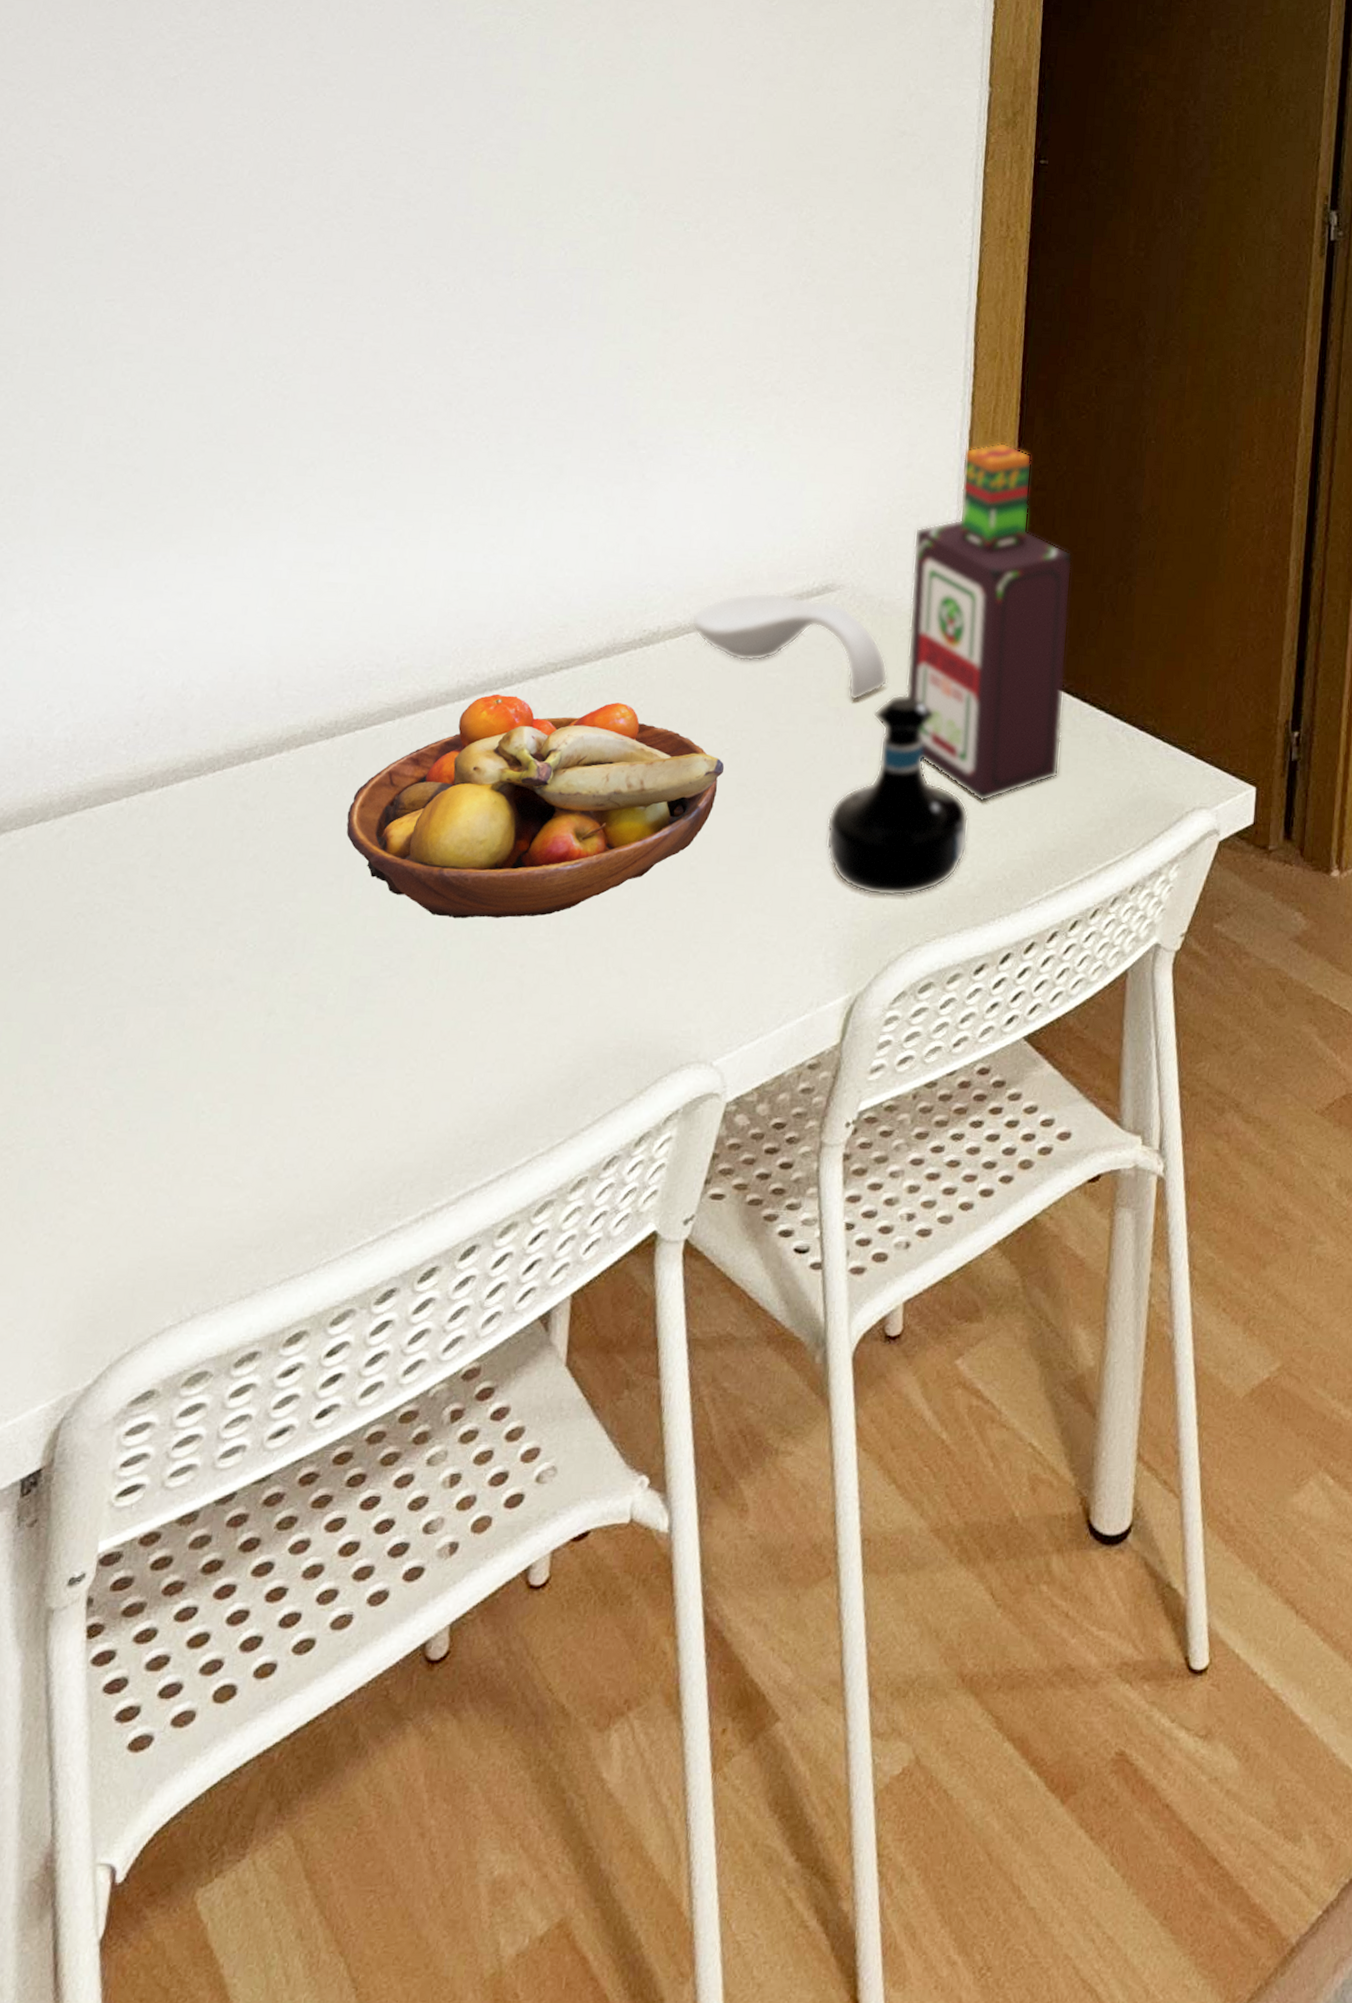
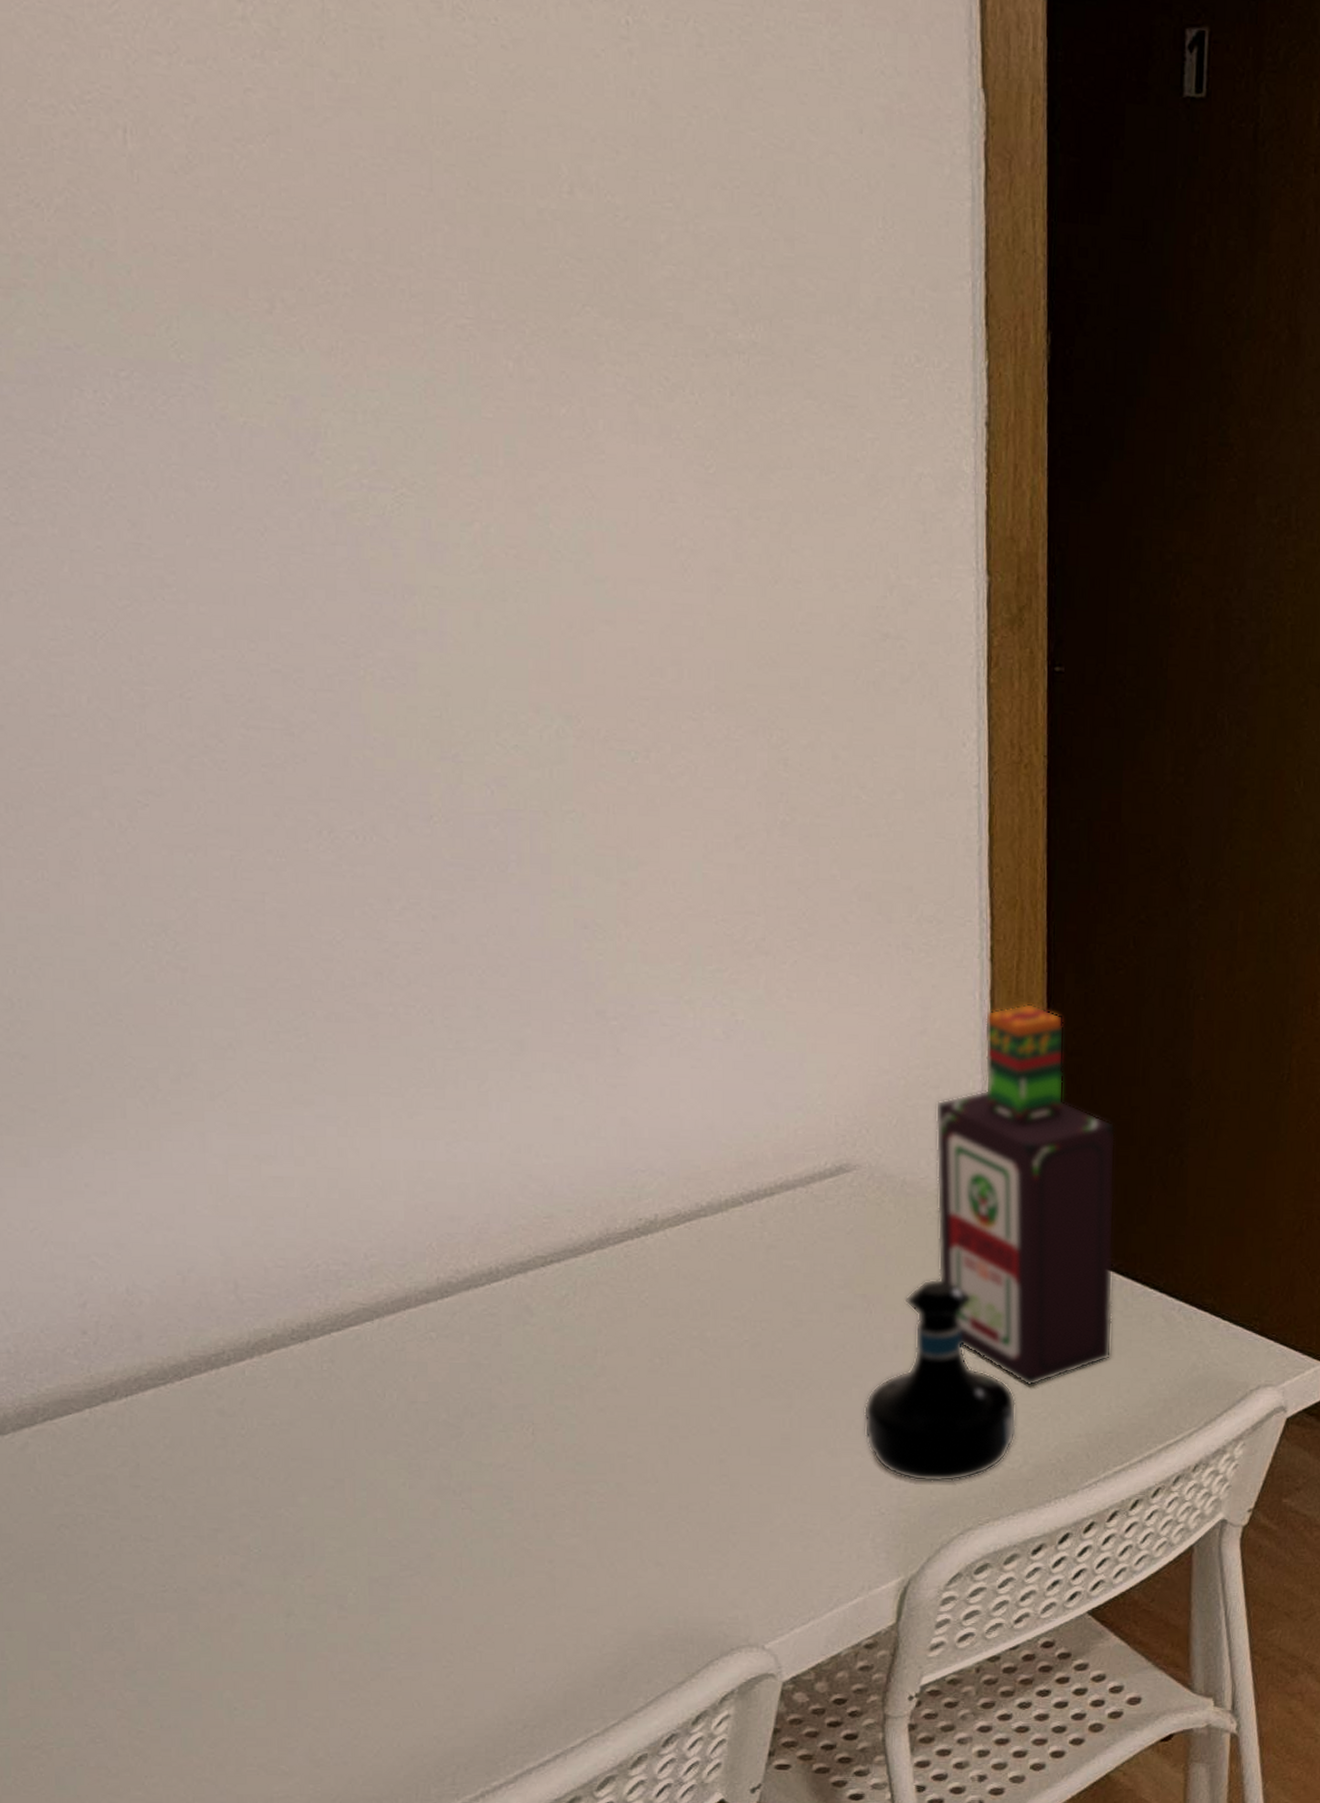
fruit bowl: present [346,693,725,919] -> none [337,1290,746,1518]
spoon rest: present [691,592,888,701] -> none [691,1175,918,1287]

